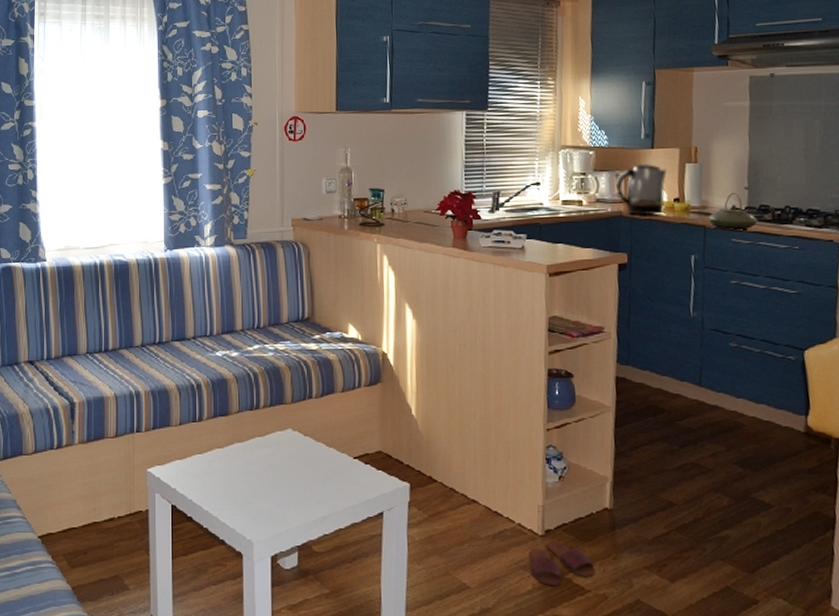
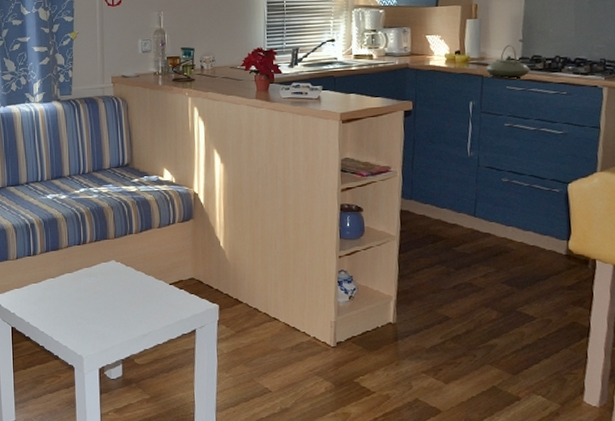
slippers: present [529,541,596,585] -> none [322,351,380,388]
kettle: present [616,163,667,216] -> none [403,20,449,68]

